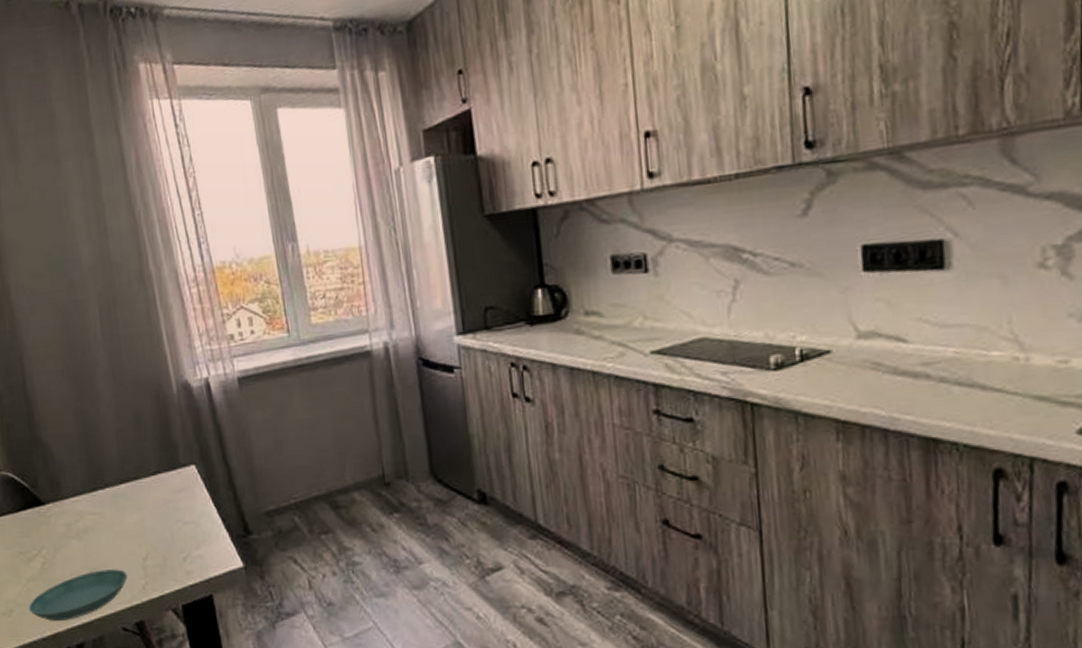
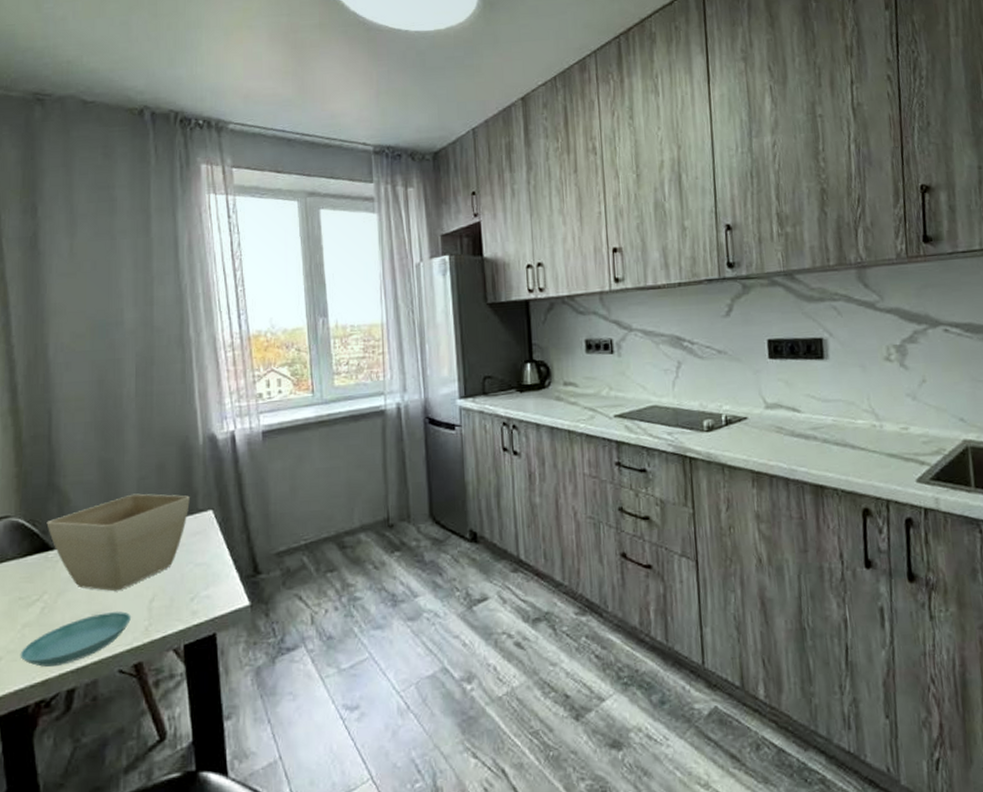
flower pot: none [34,447,171,549] -> present [46,493,190,592]

